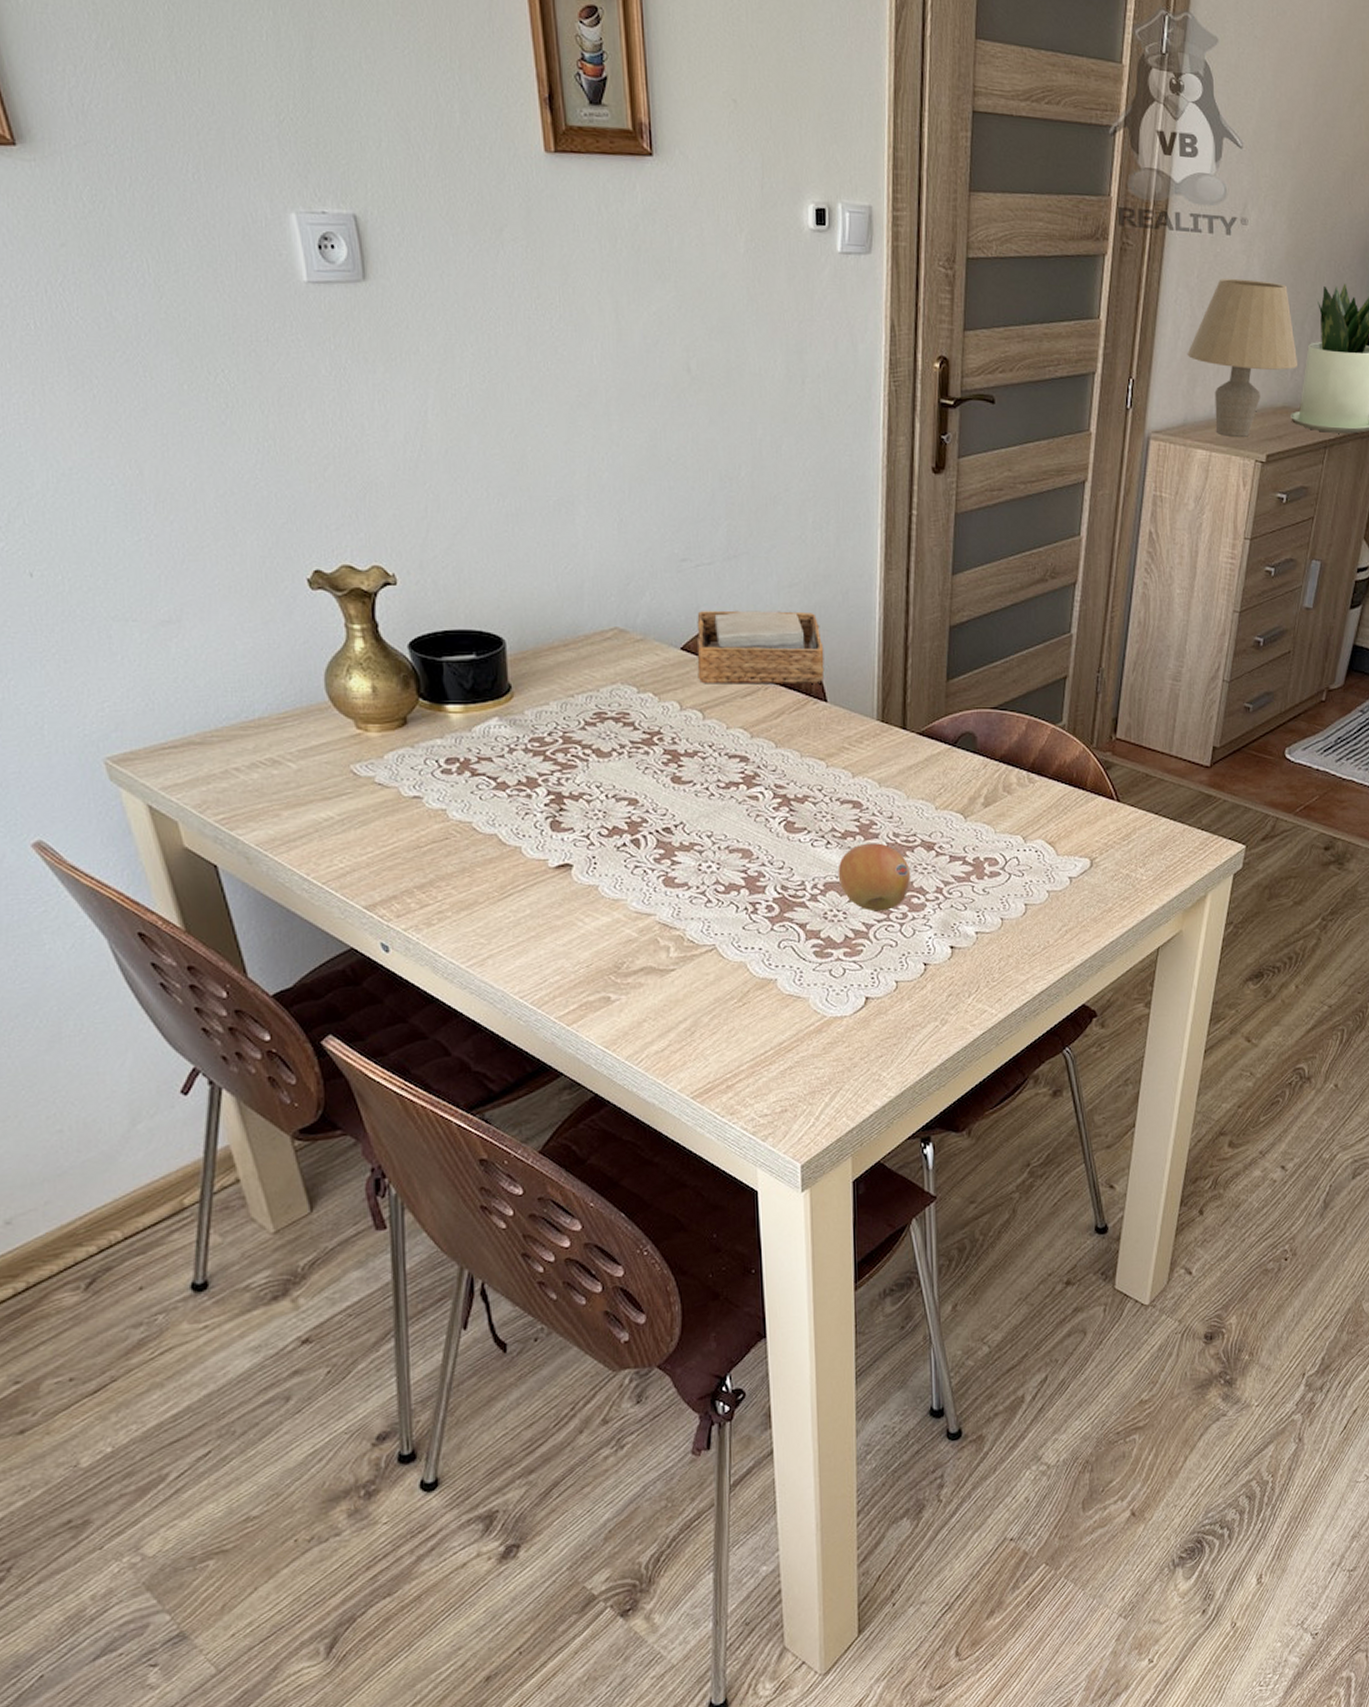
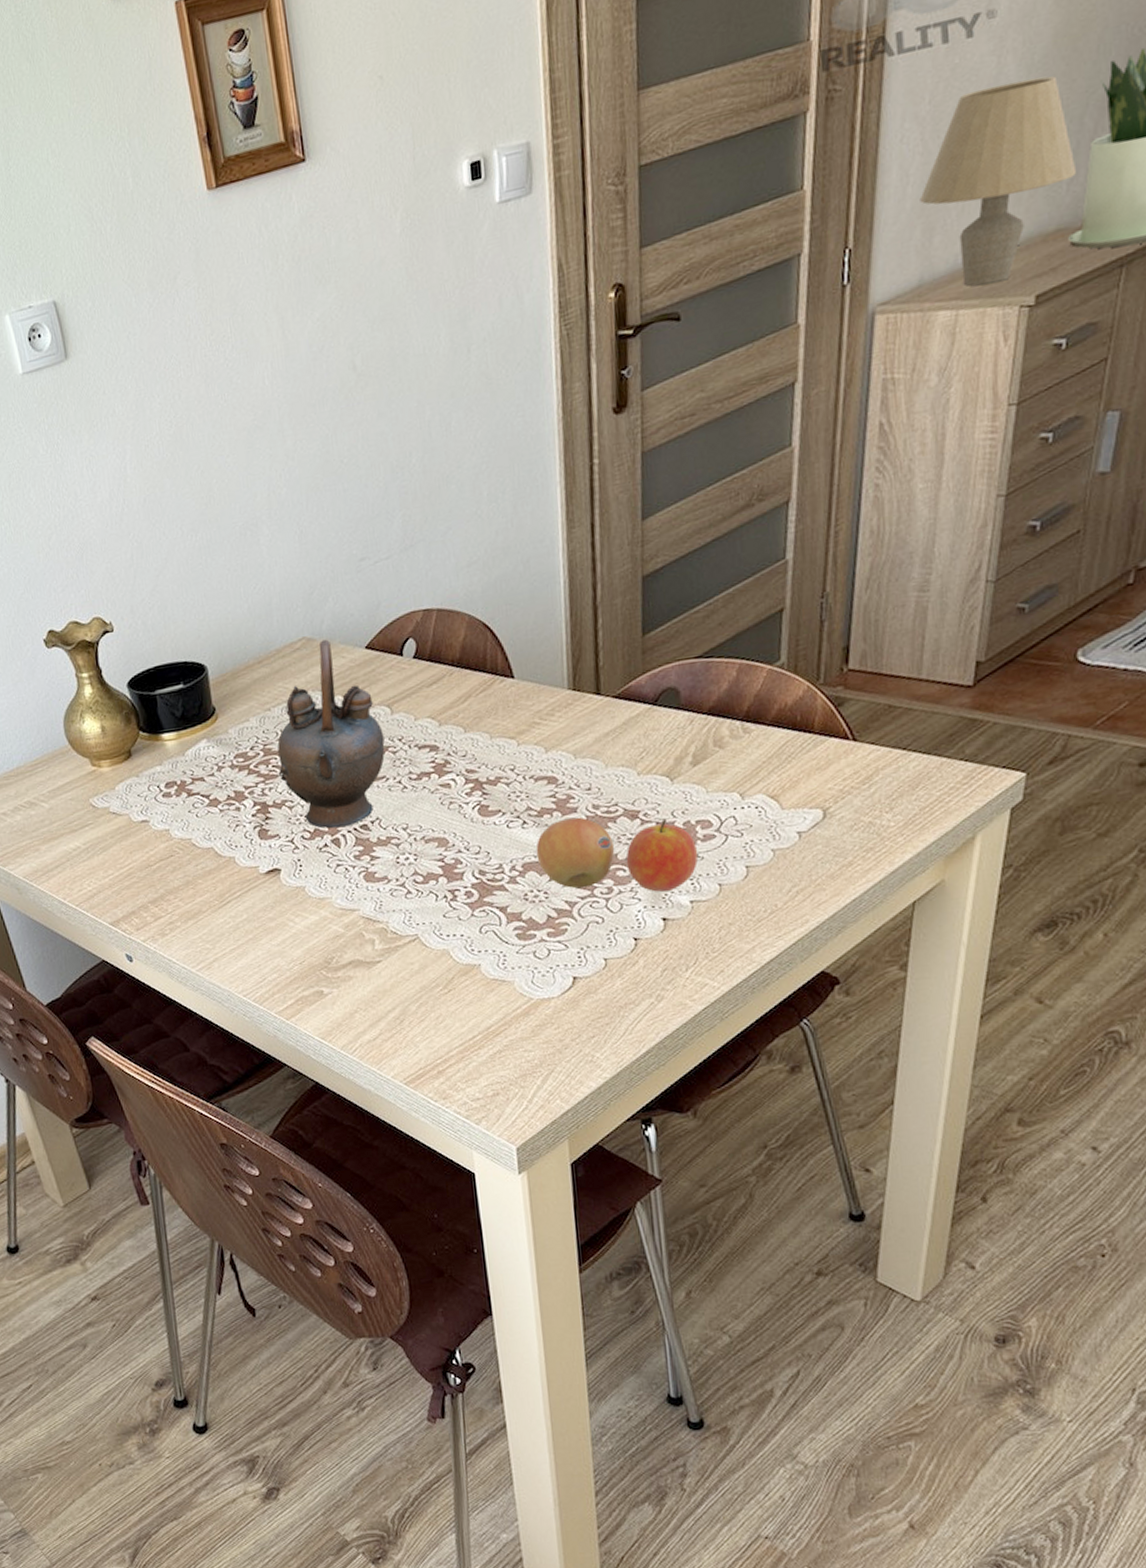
teapot: none [577,633,694,828] -> present [277,639,385,829]
napkin holder: present [696,610,825,685] -> none [378,588,510,678]
fruit: none [920,853,985,922] -> present [625,818,699,893]

